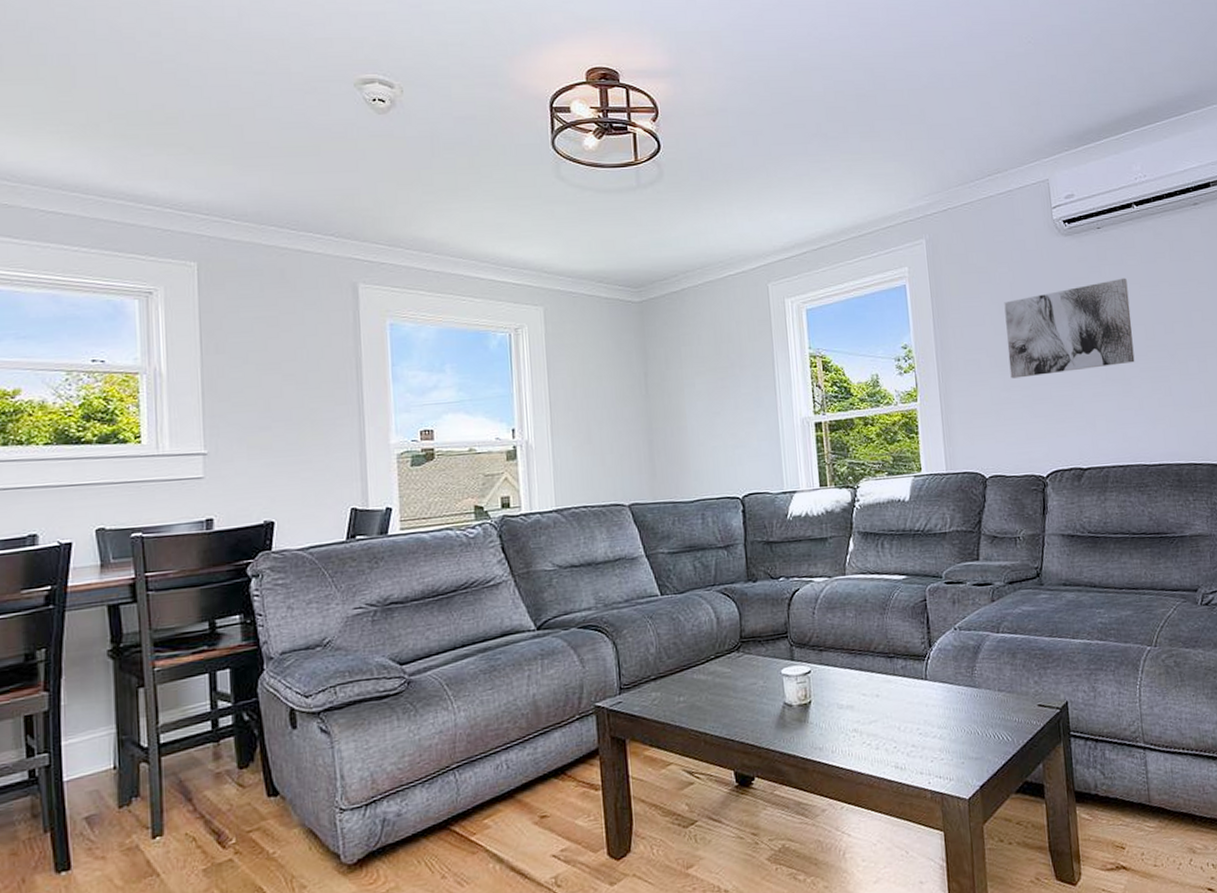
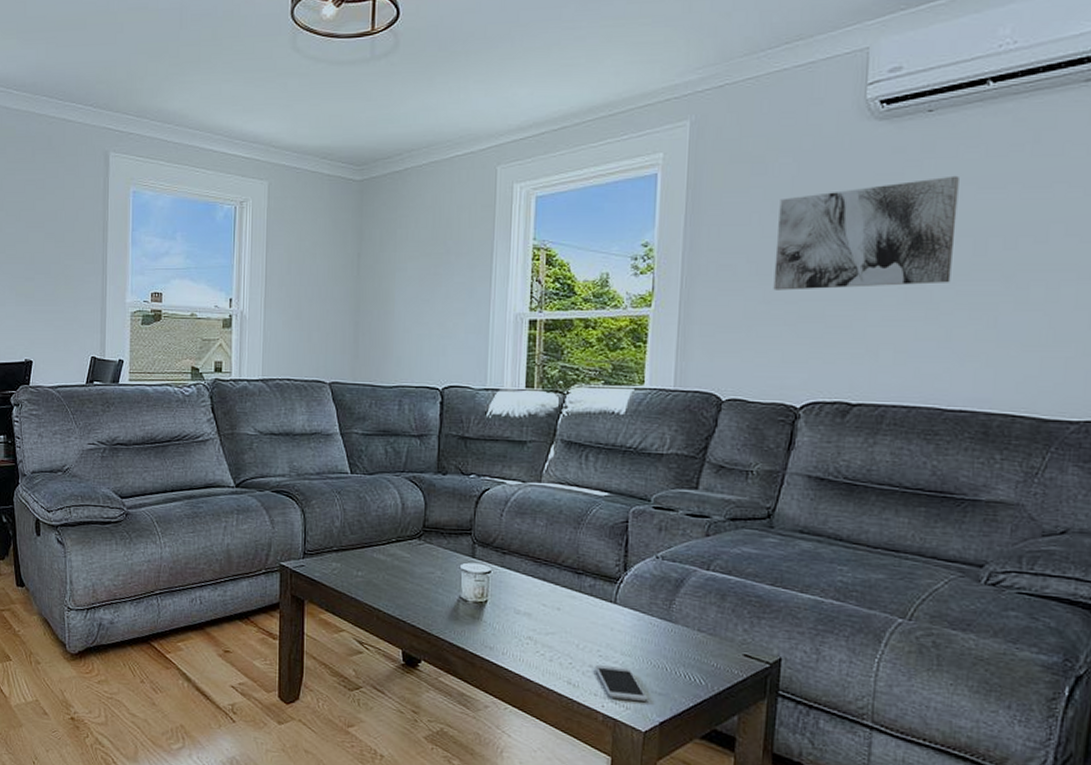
smartphone: none [917,739,967,773] -> present [595,665,649,701]

